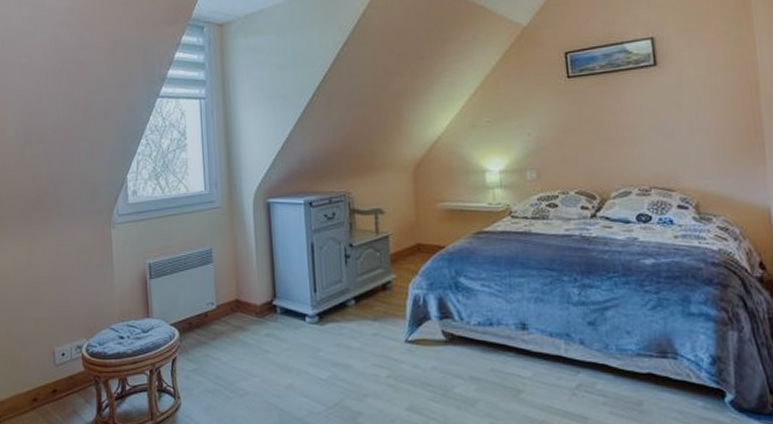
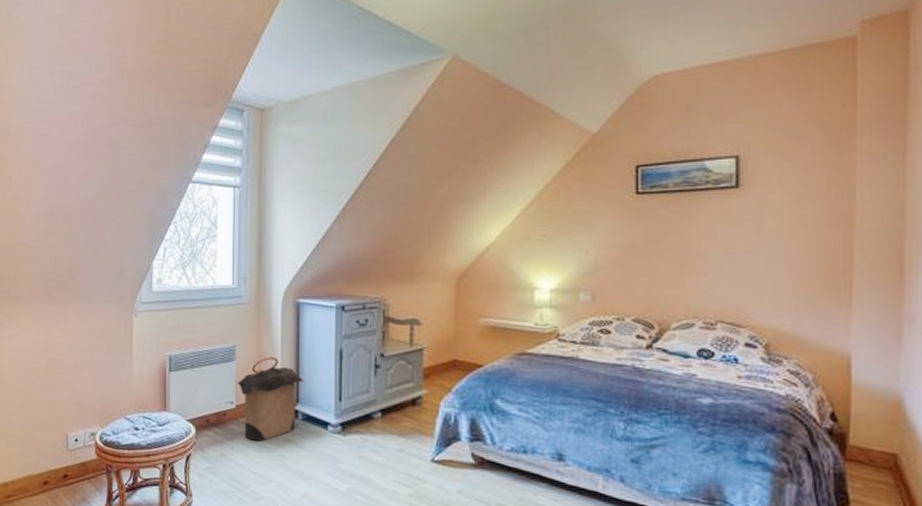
laundry hamper: none [216,255,279,338] -> present [237,356,303,441]

